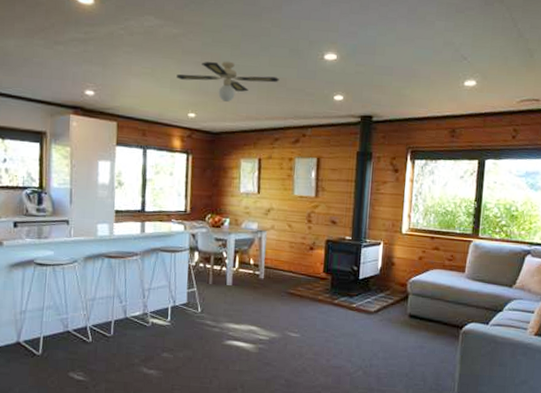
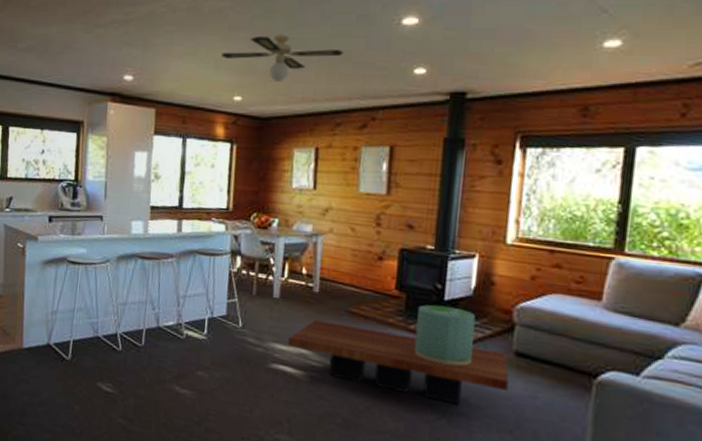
coffee table: none [239,301,406,359] -> present [287,320,510,406]
decorative container: none [338,283,381,329] -> present [414,304,475,366]

